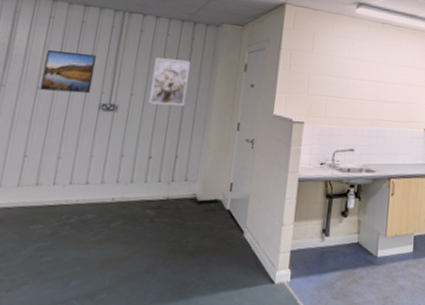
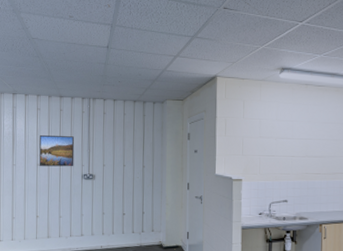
wall art: present [149,57,191,107] -> none [117,134,145,173]

